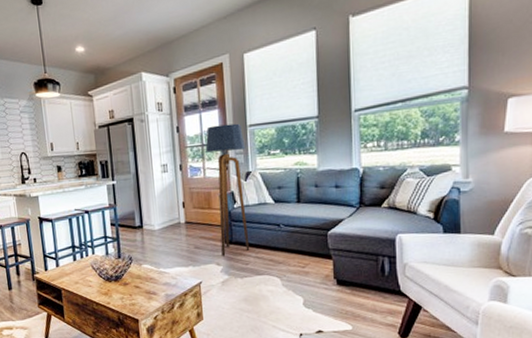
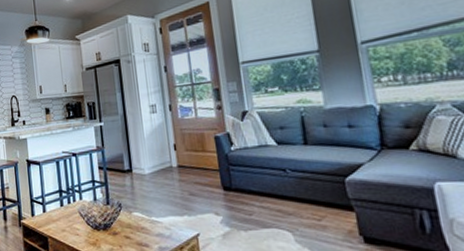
floor lamp: present [205,123,250,256] -> none [195,60,253,205]

